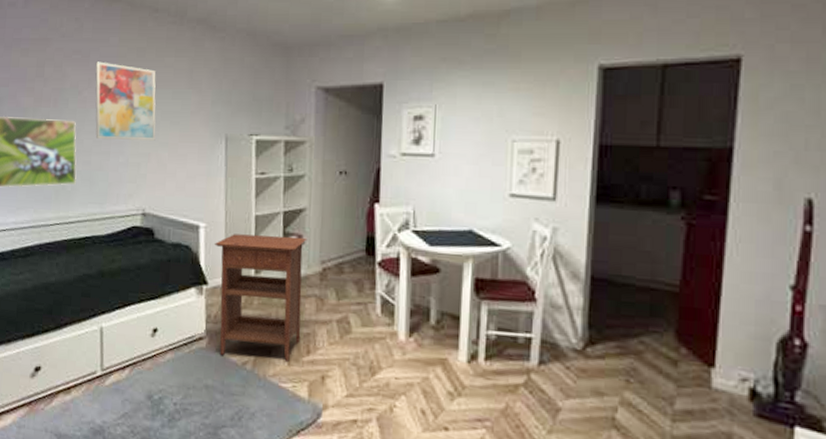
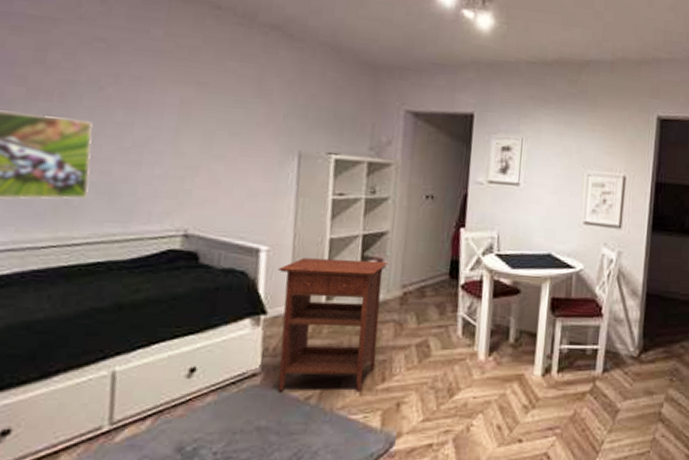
wall art: present [95,61,156,141] -> none [121,54,213,152]

